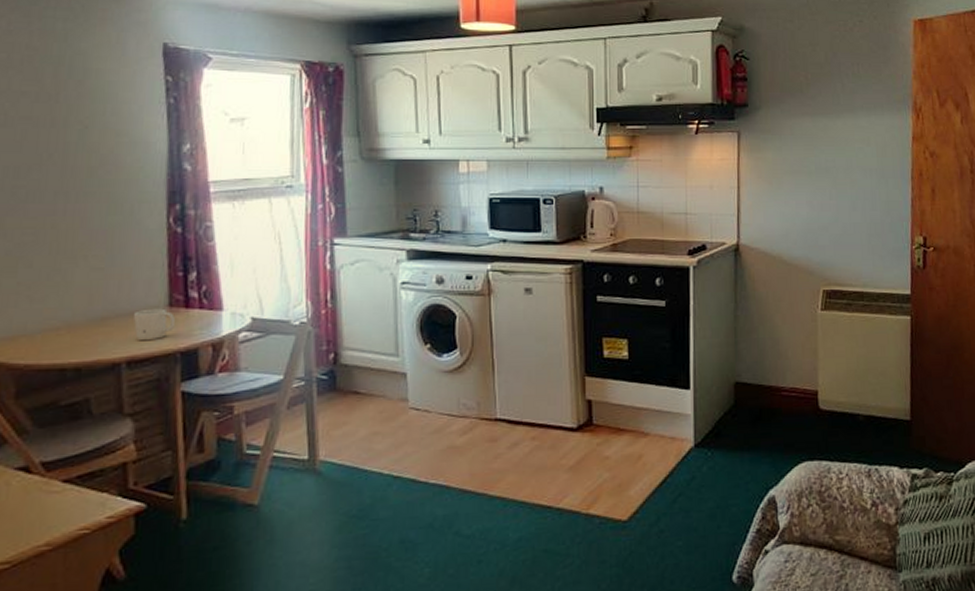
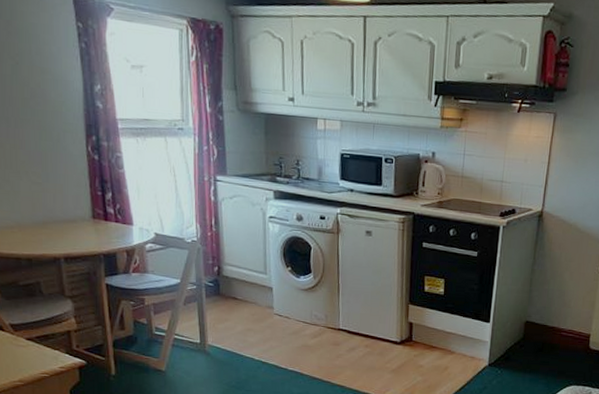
mug: present [132,308,176,341] -> none [66,218,99,244]

